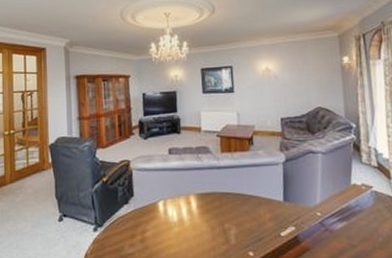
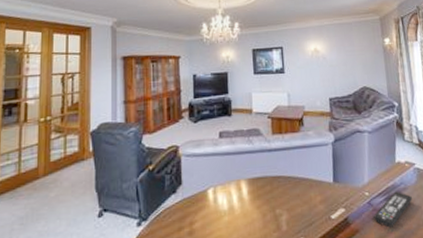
remote control: none [325,213,368,248] -> present [373,191,412,228]

